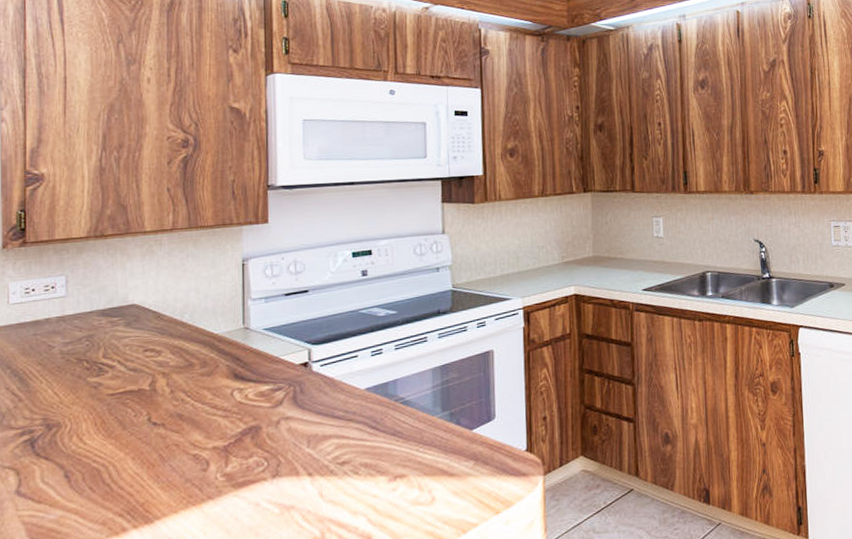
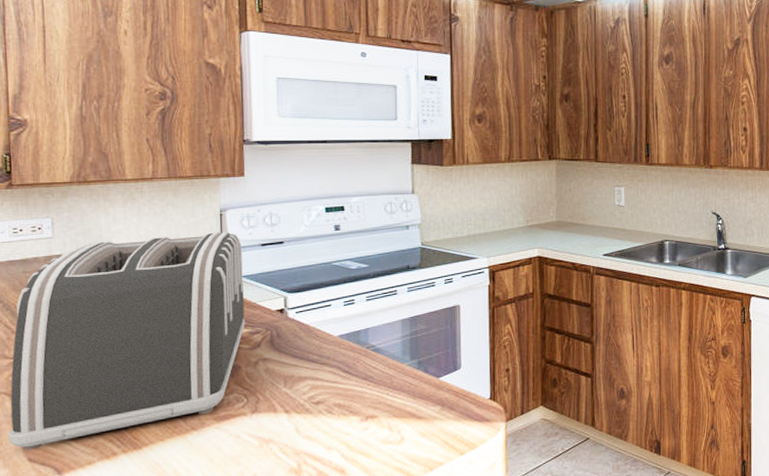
toaster: none [11,282,267,530] -> present [8,232,245,450]

